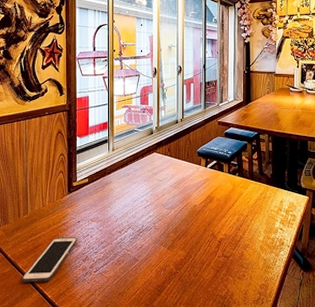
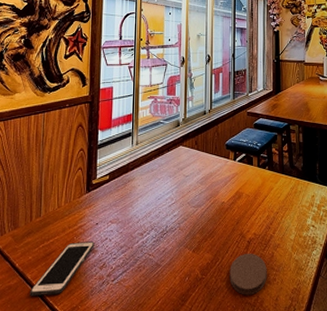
coaster: none [202,251,237,289] -> present [229,253,267,295]

